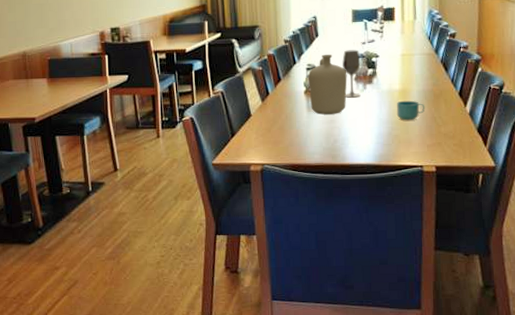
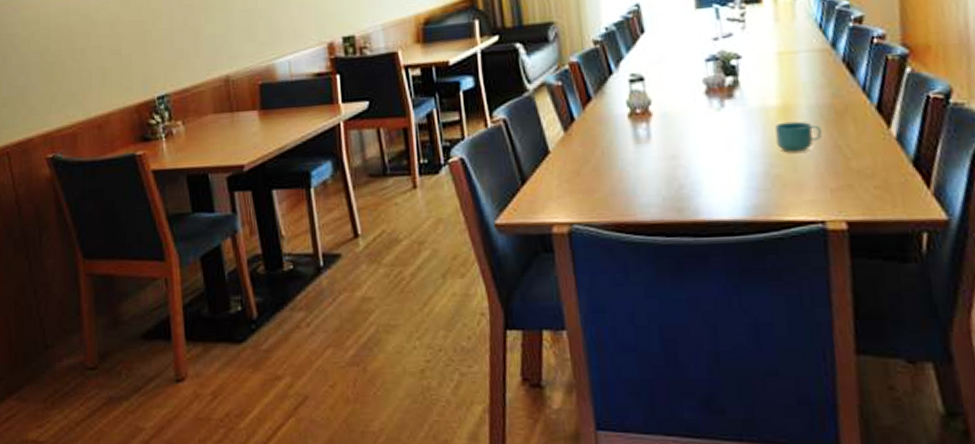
water jug: present [307,54,347,115] -> none [631,57,695,148]
wine glass: present [342,50,361,98] -> none [684,49,717,121]

